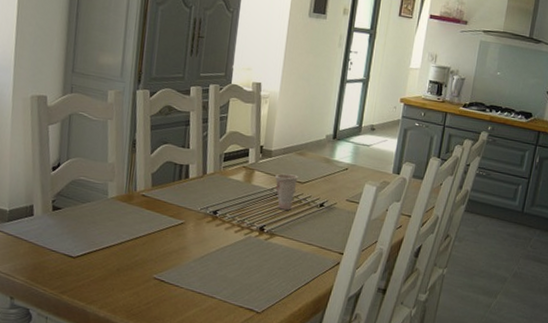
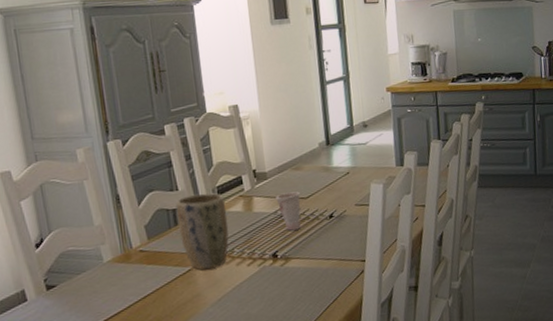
plant pot: none [181,155,229,227] -> present [175,193,229,270]

